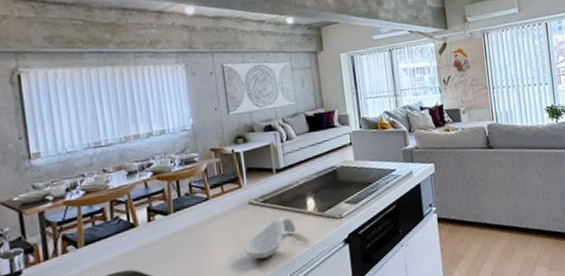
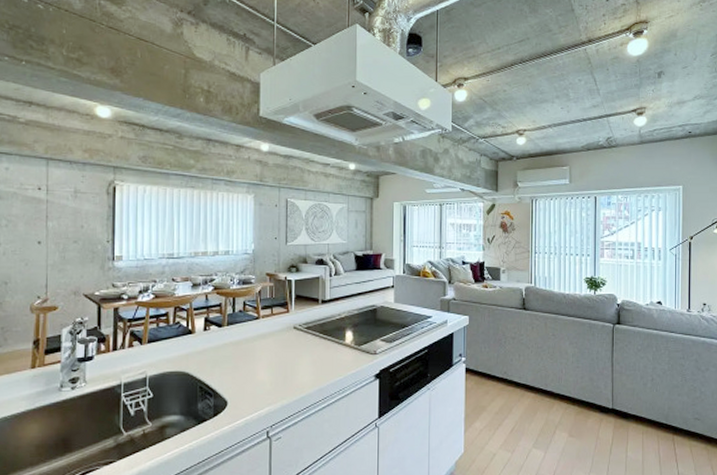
spoon rest: present [244,217,296,259] -> none [284,344,332,380]

